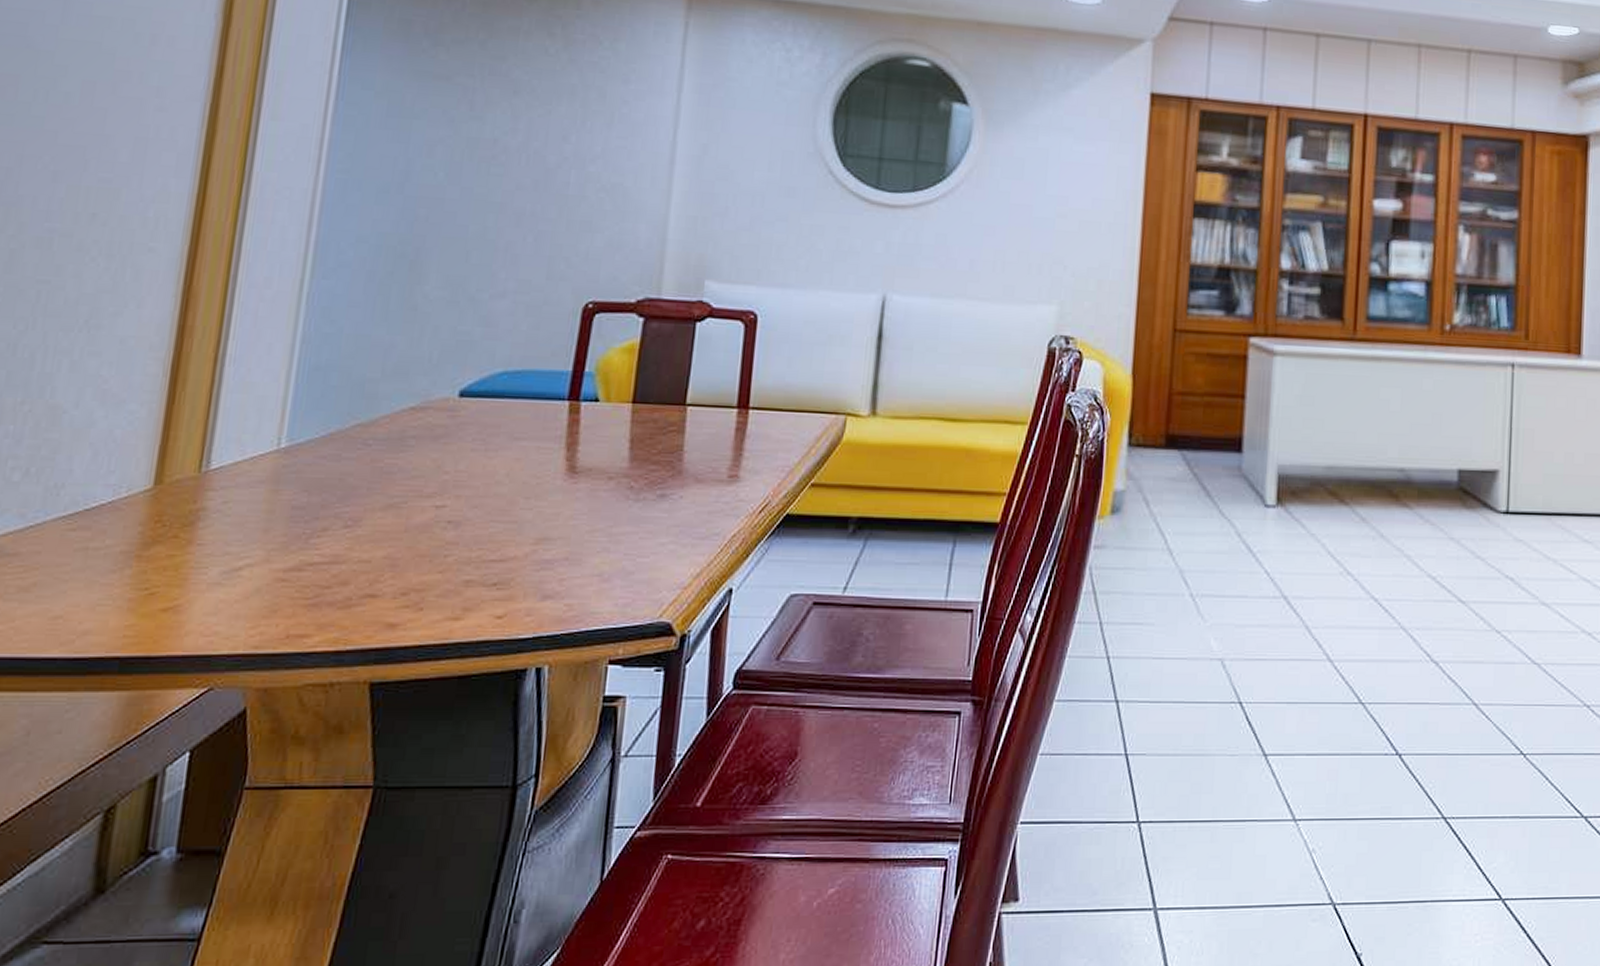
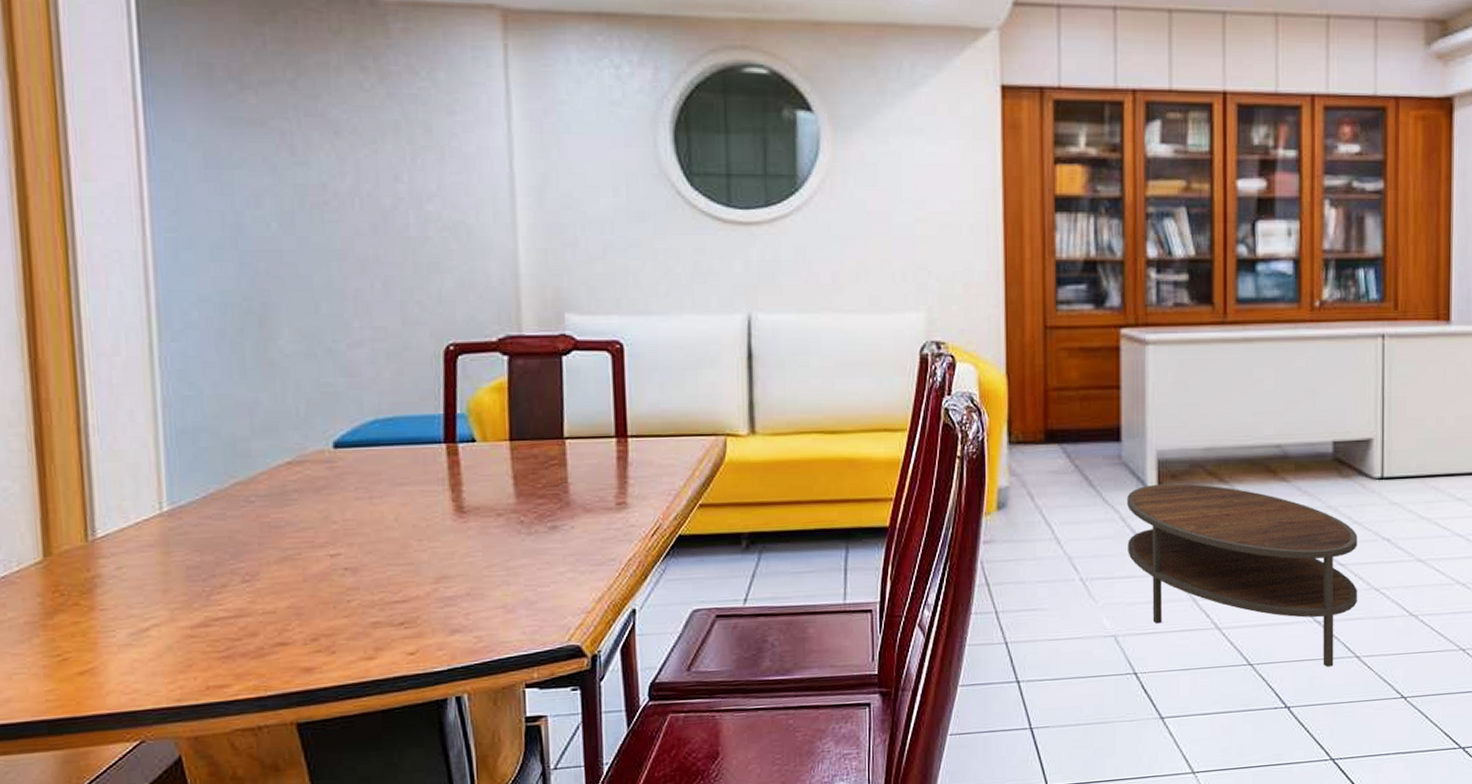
coffee table: none [1241,500,1480,713] -> present [1127,483,1358,667]

